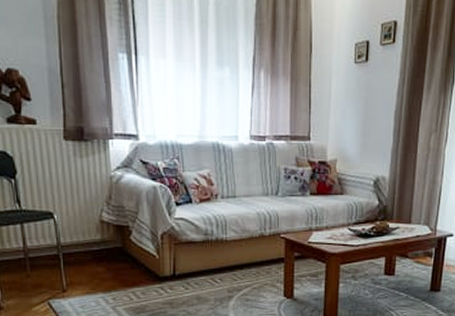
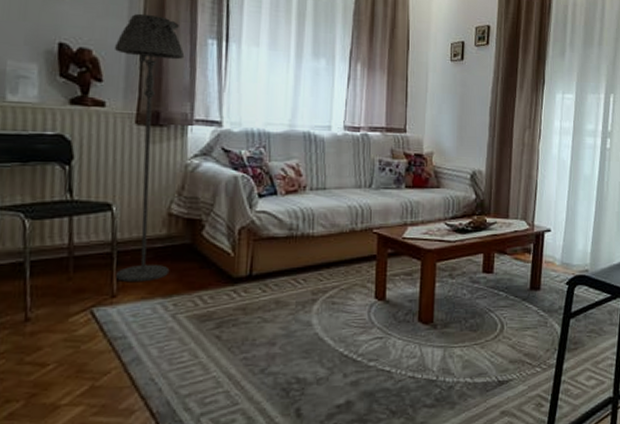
floor lamp: none [37,30,107,280] -> present [115,13,185,283]

